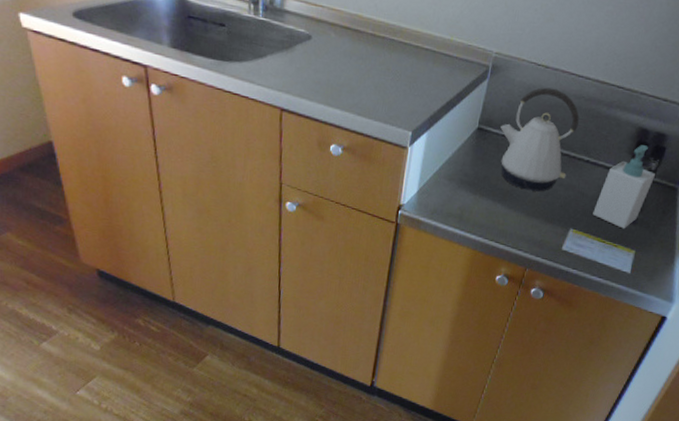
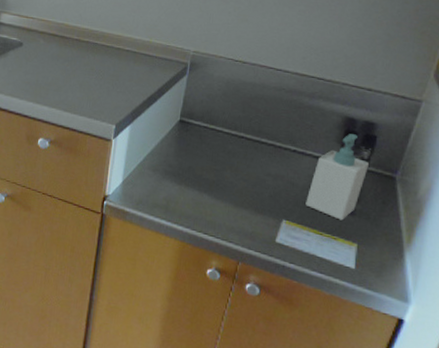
kettle: present [500,87,580,192] -> none [202,81,281,182]

